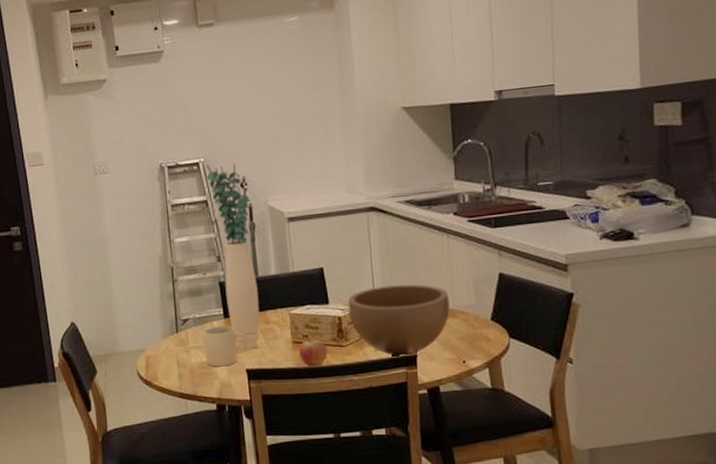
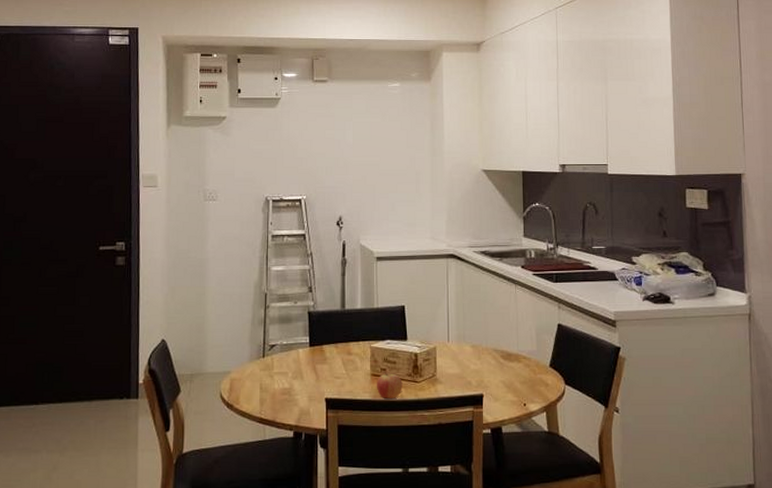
mug: present [203,325,249,367] -> none [287,354,331,394]
vase: present [207,164,260,350] -> none [307,201,345,380]
bowl: present [348,284,450,355] -> none [424,328,514,394]

